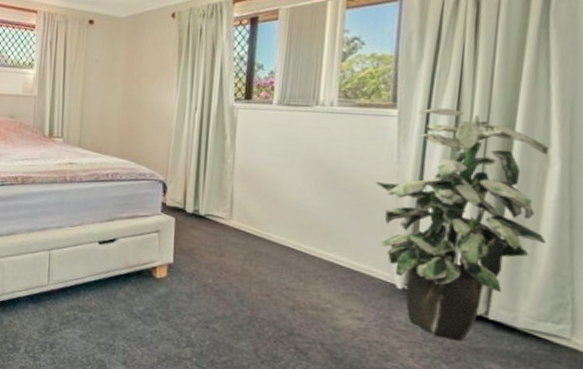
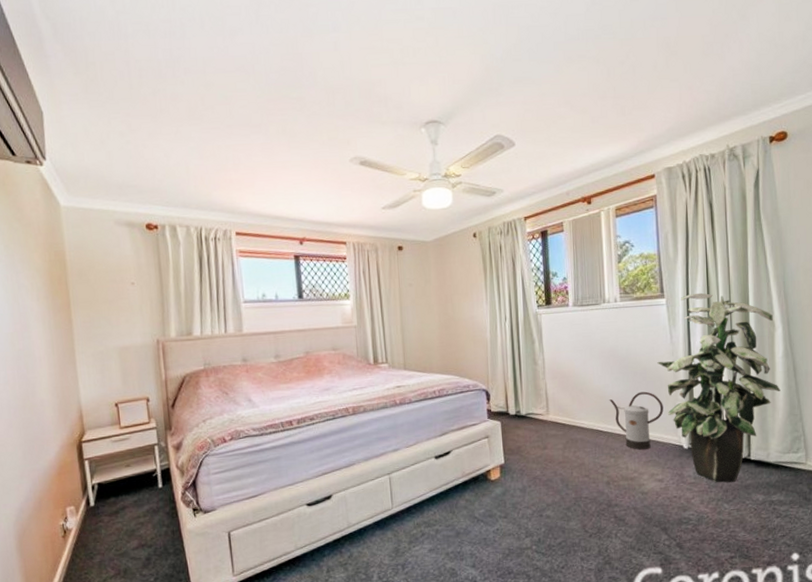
watering can: none [307,212,377,280] -> present [609,391,664,450]

